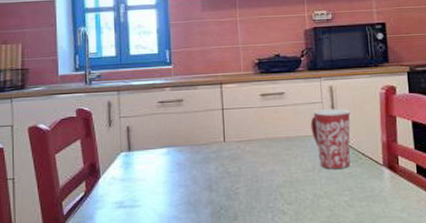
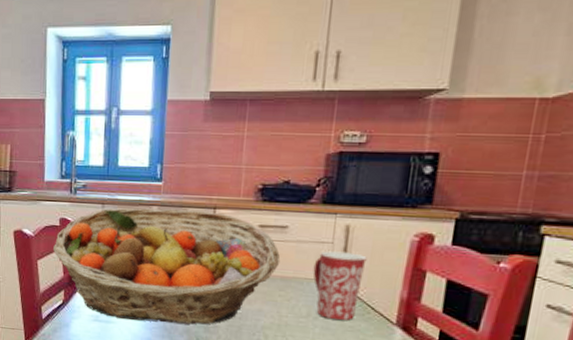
fruit basket: none [71,87,283,201] -> present [53,208,281,325]

